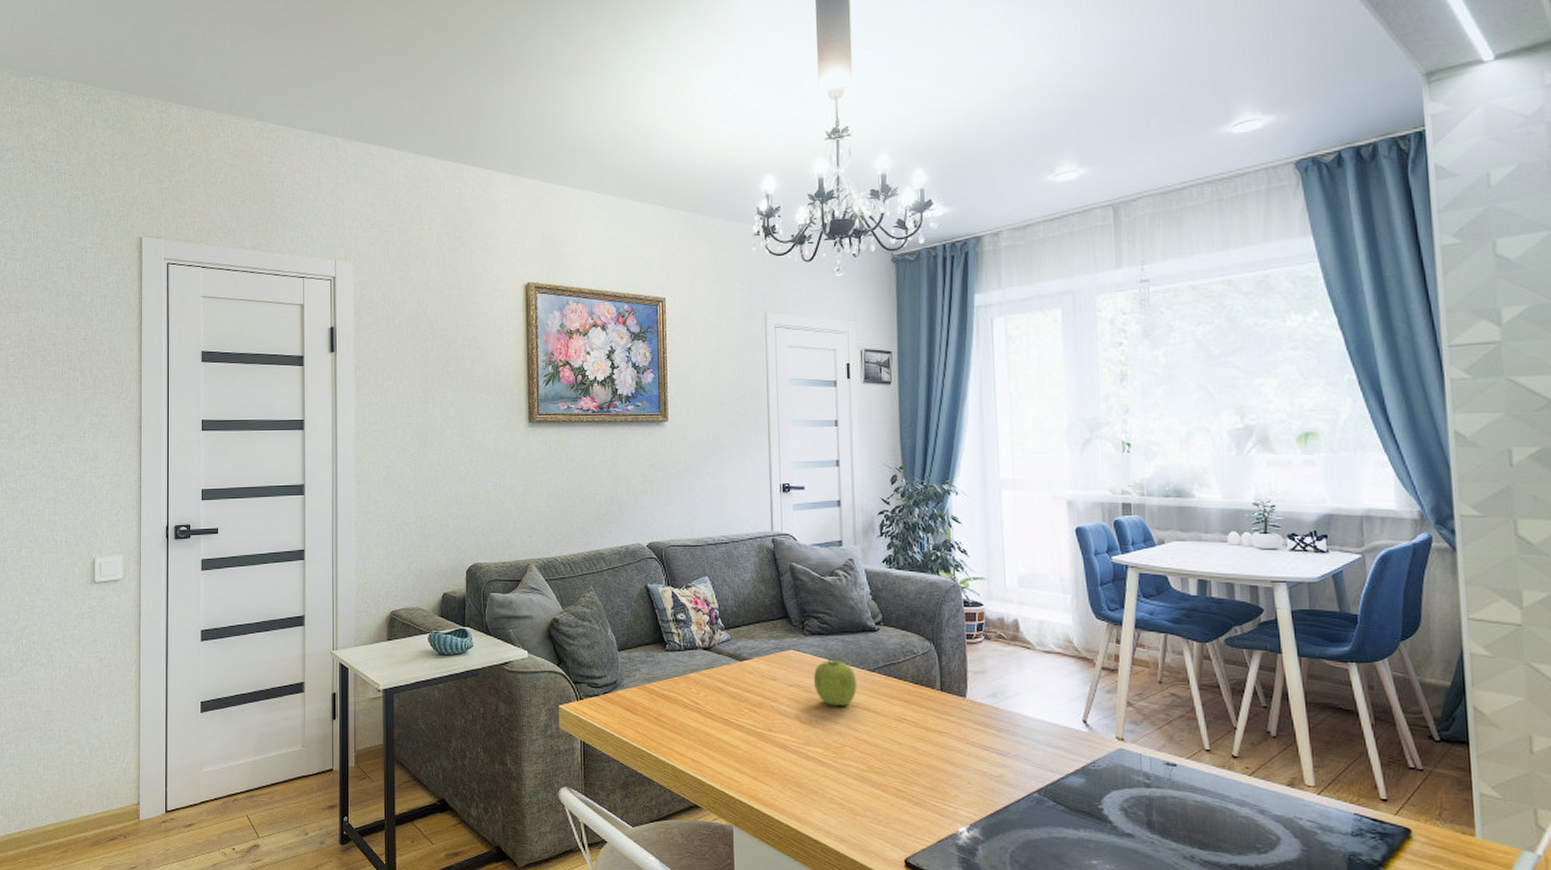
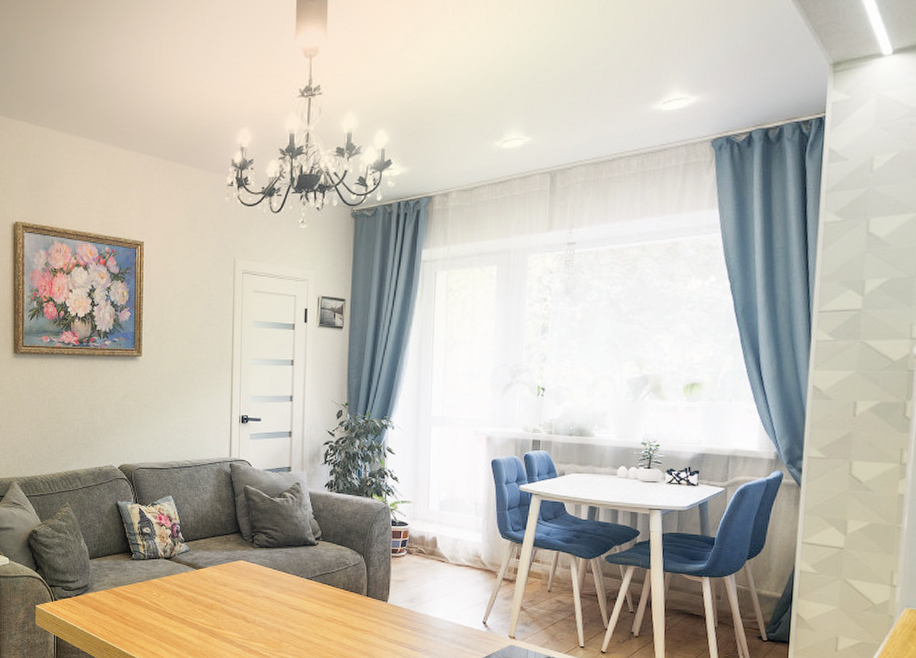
fruit: present [813,660,858,706] -> none [259,570,297,608]

